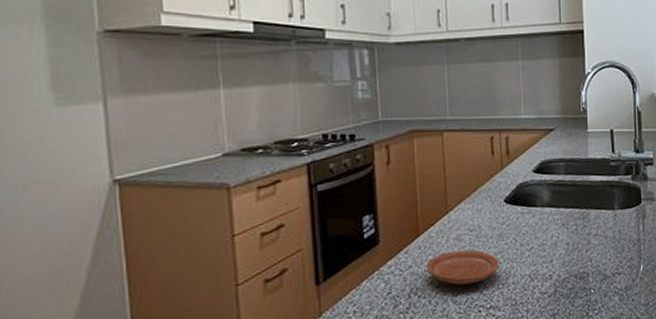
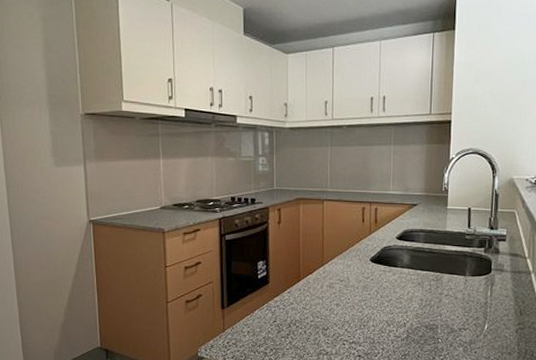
plate: present [427,249,499,285] -> none [304,295,362,322]

